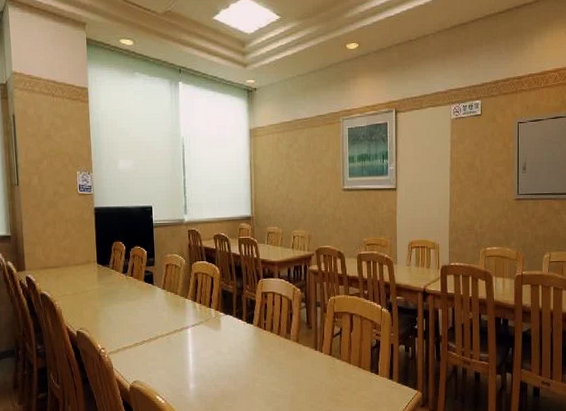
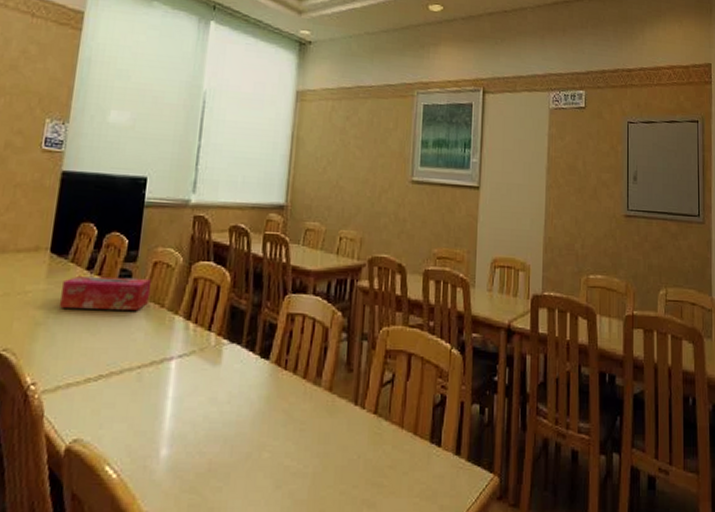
tissue box: none [109,276,167,299] -> present [60,275,152,310]

